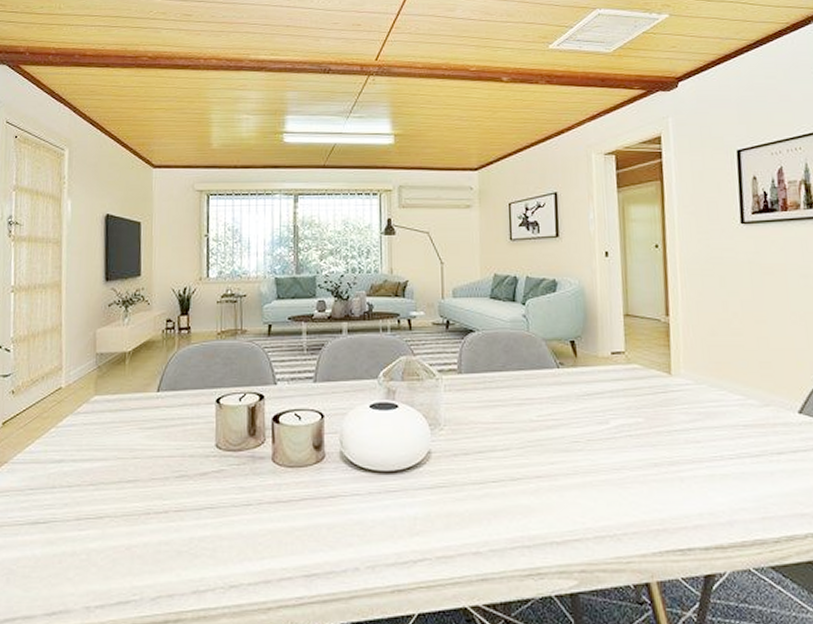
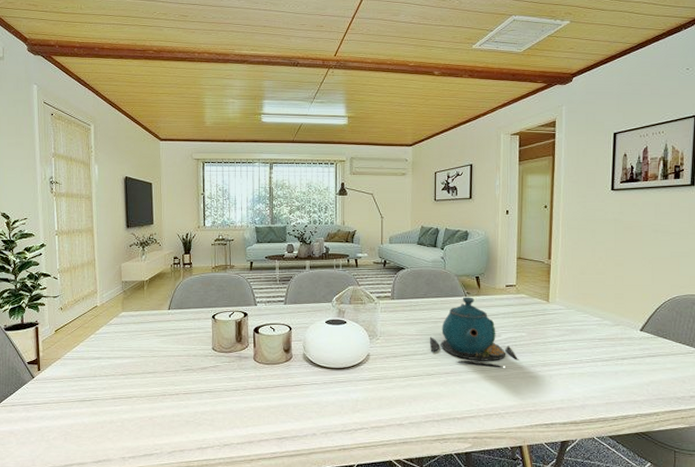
teapot: none [511,368,635,467] -> present [429,297,518,367]

